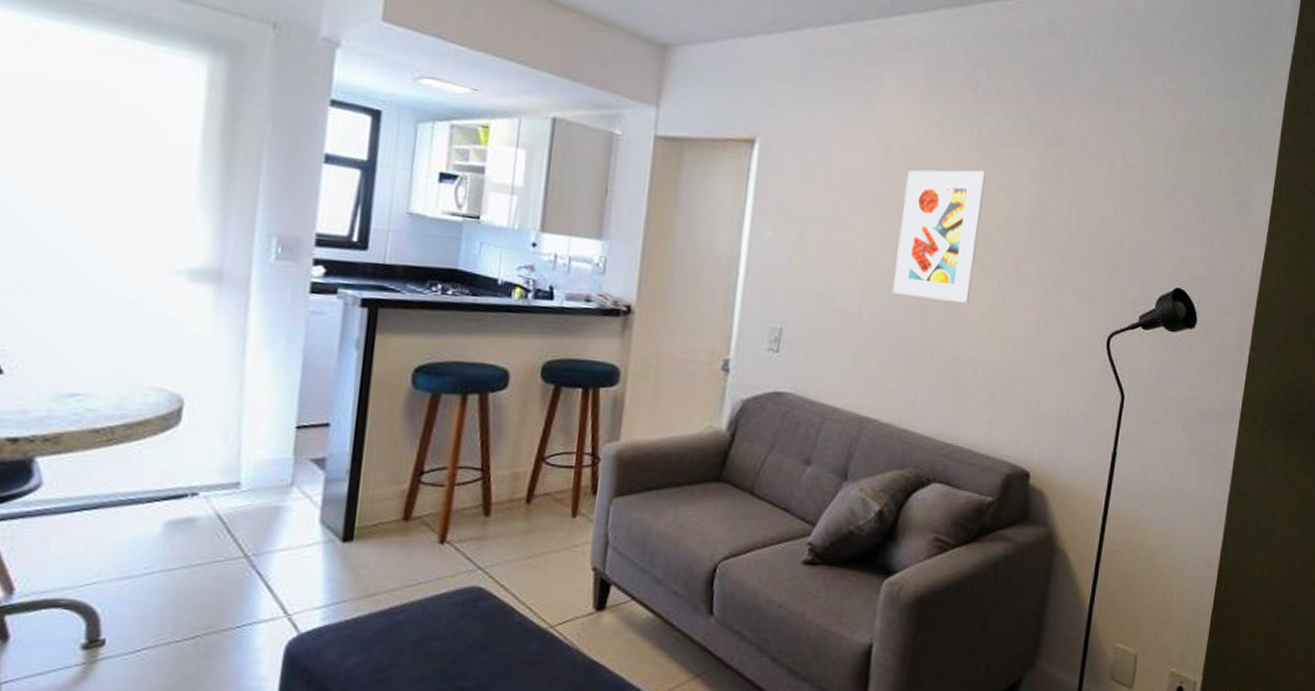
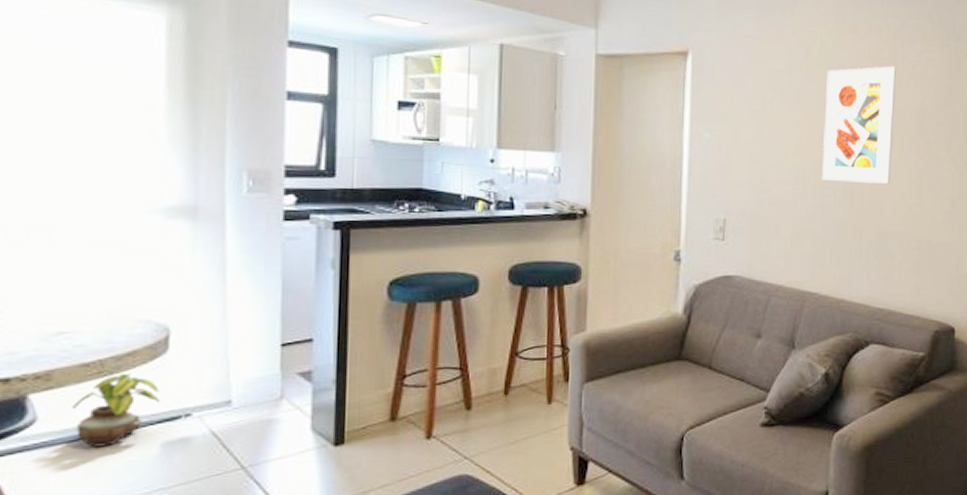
potted plant: none [78,441,168,520] -> present [72,372,160,447]

